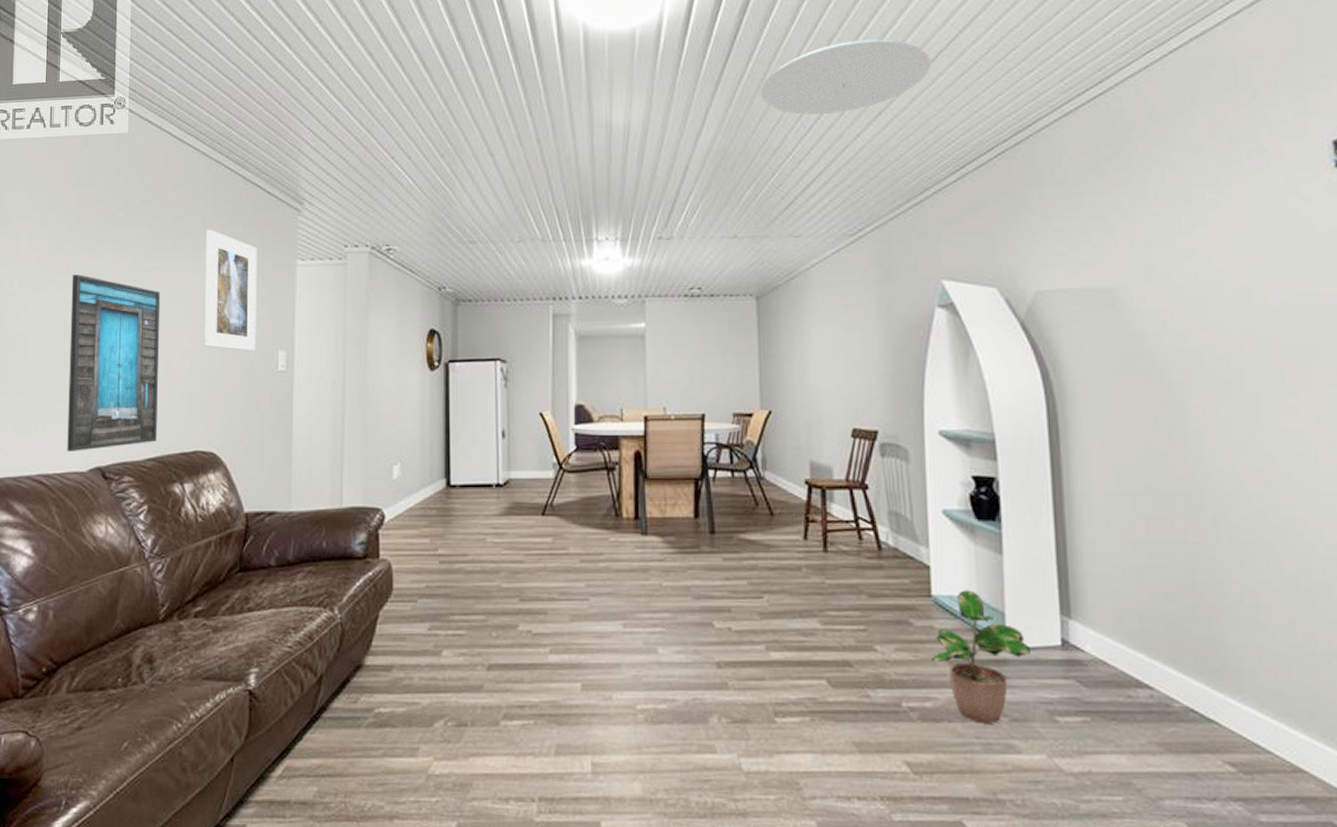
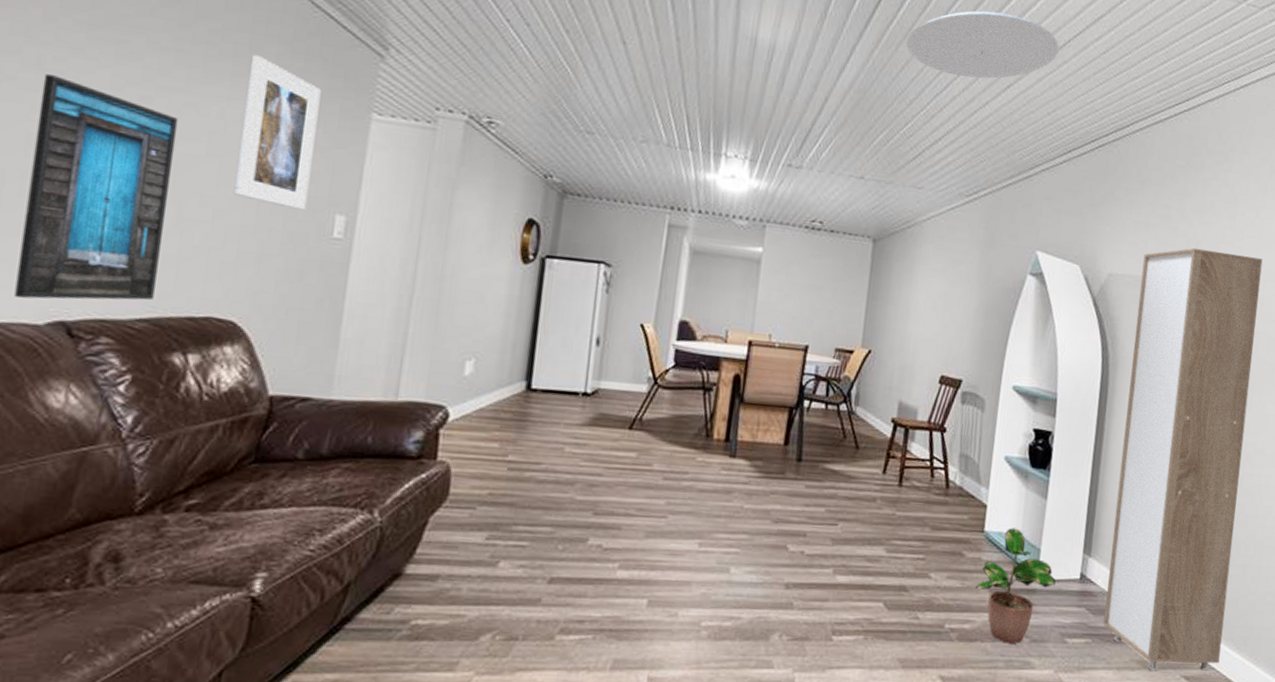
cabinet: none [1077,244,1277,756] -> present [1103,247,1263,671]

